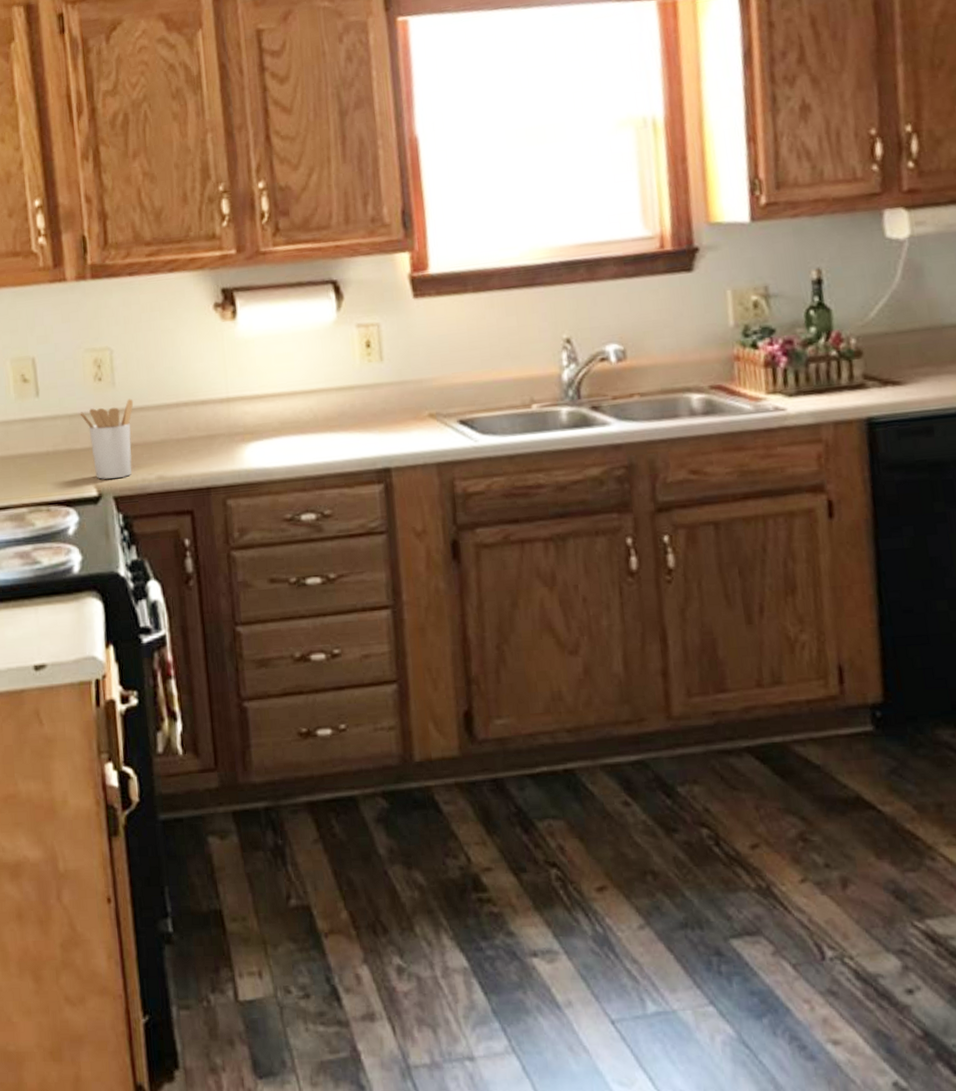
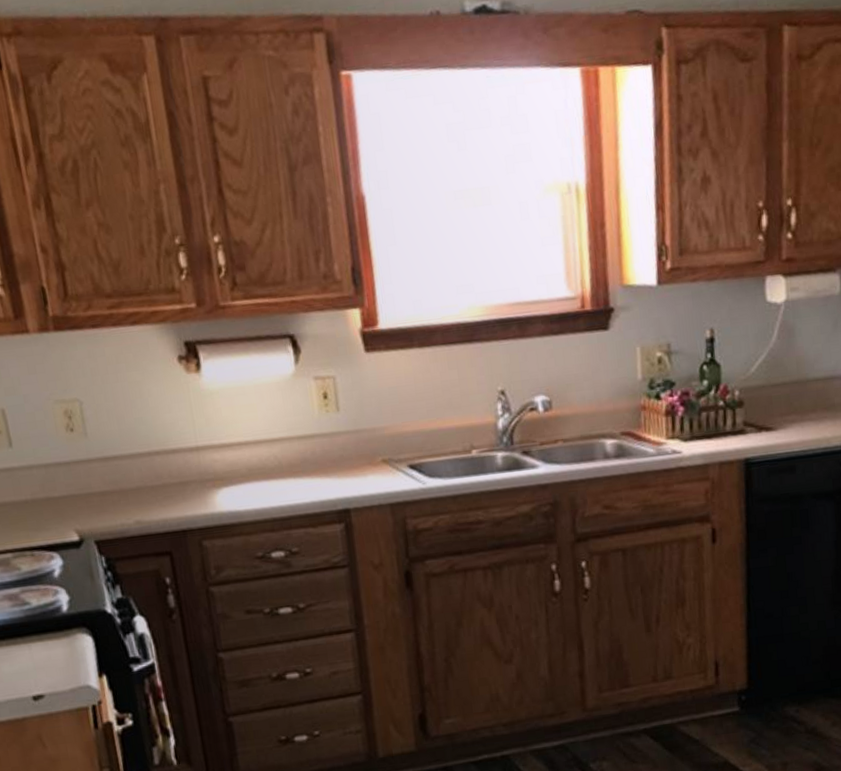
utensil holder: present [80,398,134,479] -> none [55,448,111,525]

